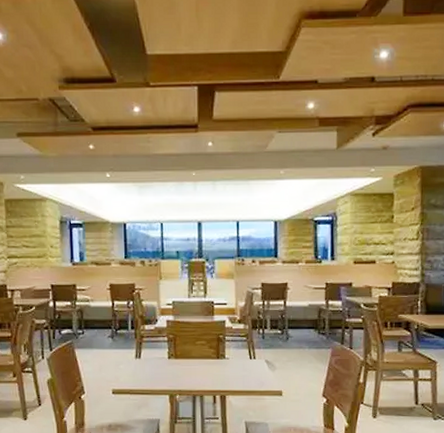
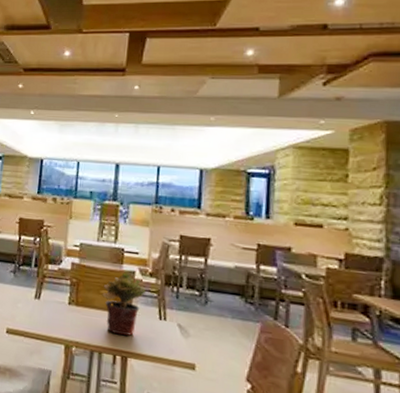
potted plant: none [197,324,237,378] -> present [101,273,147,336]

